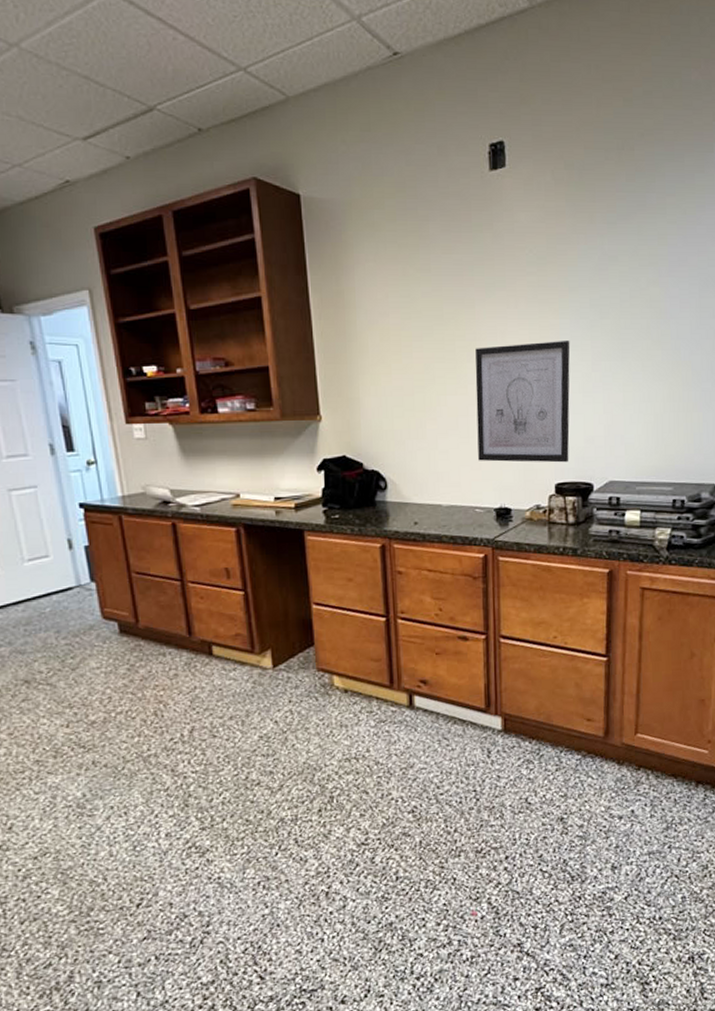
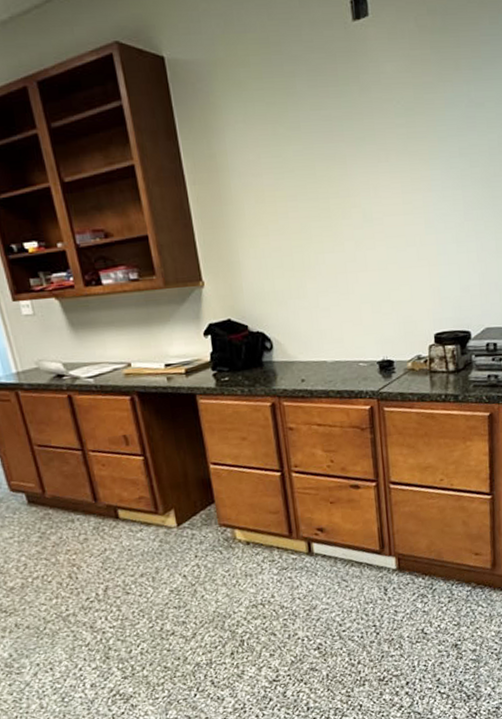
wall art: present [475,341,570,463] -> none [350,191,447,316]

